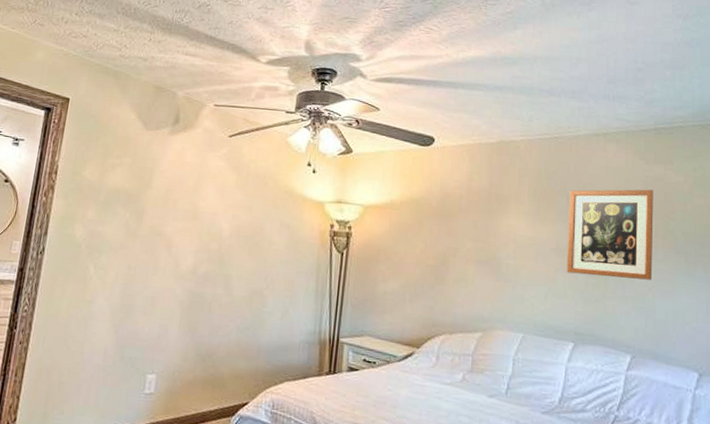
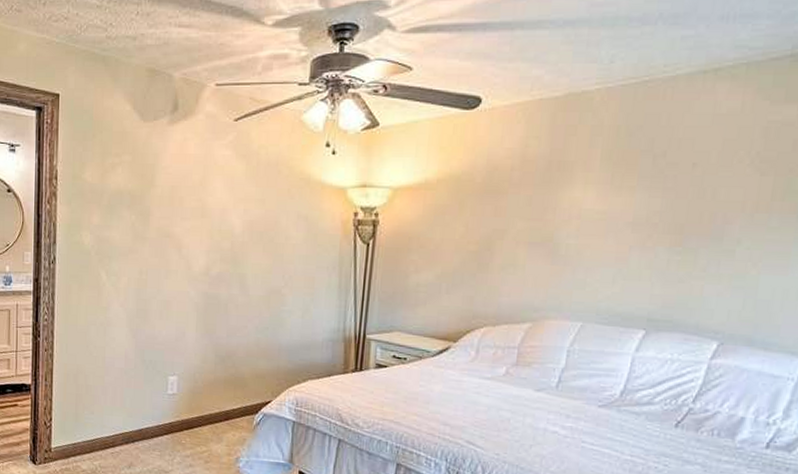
wall art: present [566,189,654,280] -> none [644,139,777,253]

